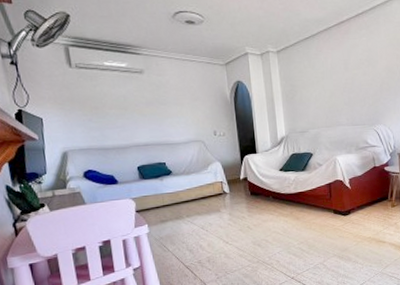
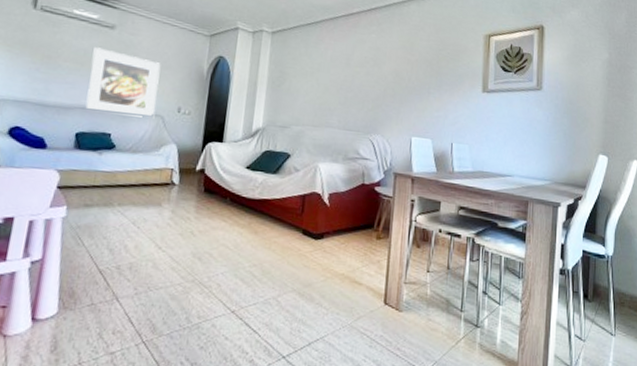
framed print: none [131,92,197,146] -> present [85,47,161,119]

